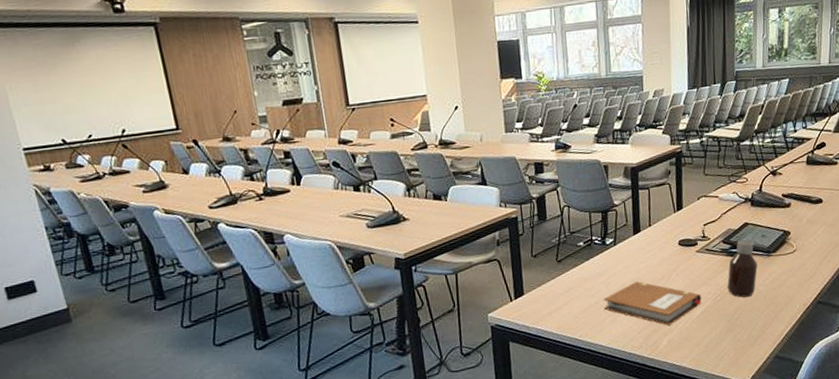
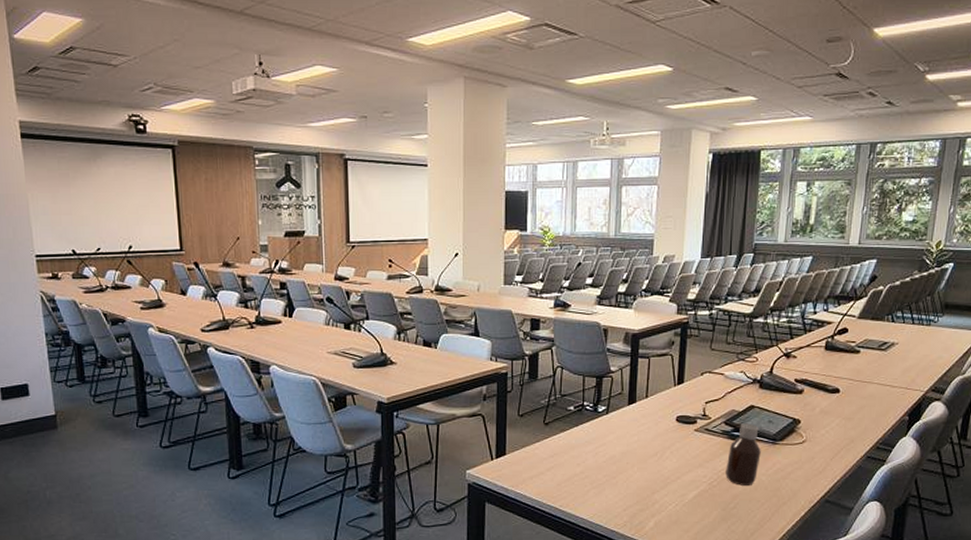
notebook: present [603,281,702,326] -> none [589,455,696,506]

